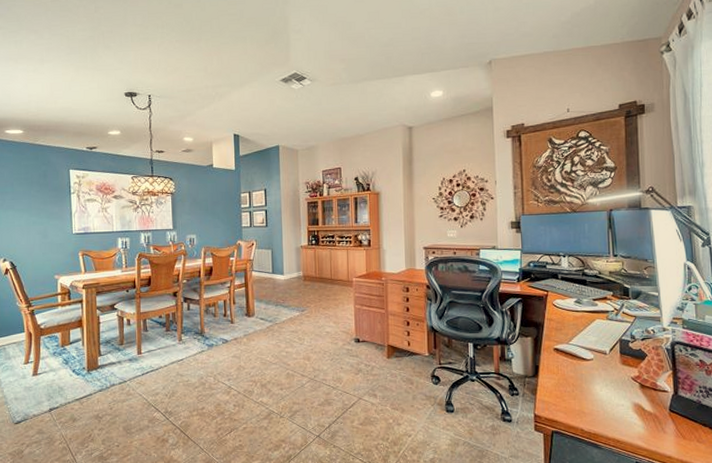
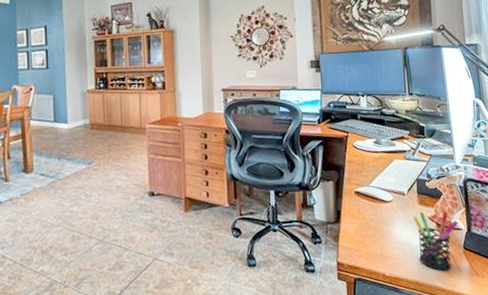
pen holder: none [614,371,664,431] -> present [413,210,458,271]

